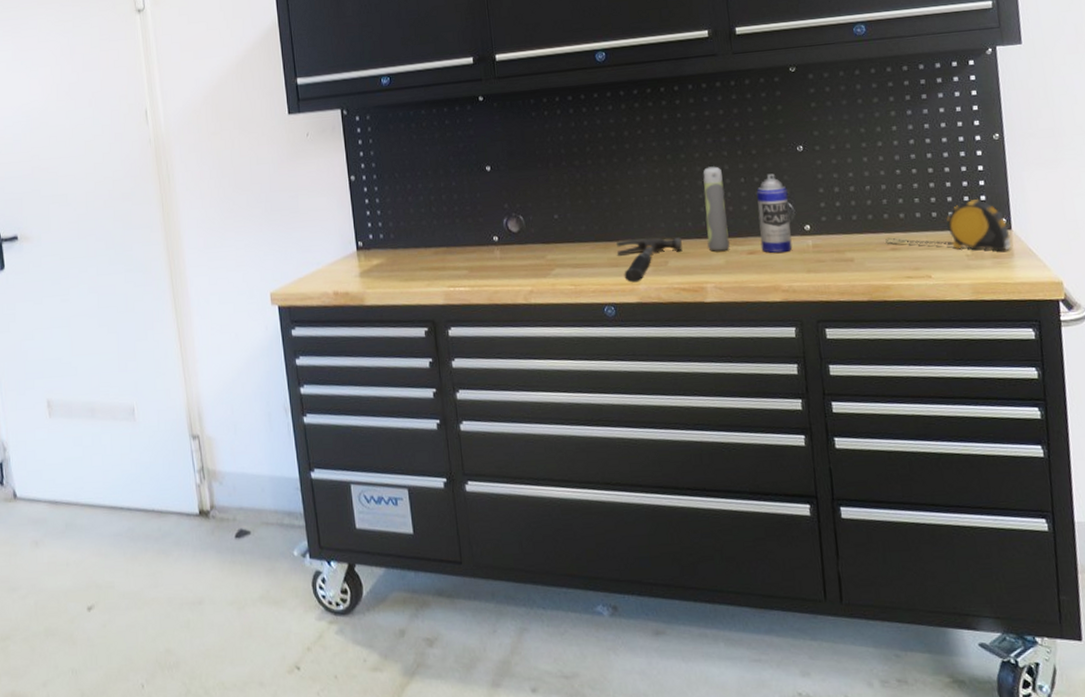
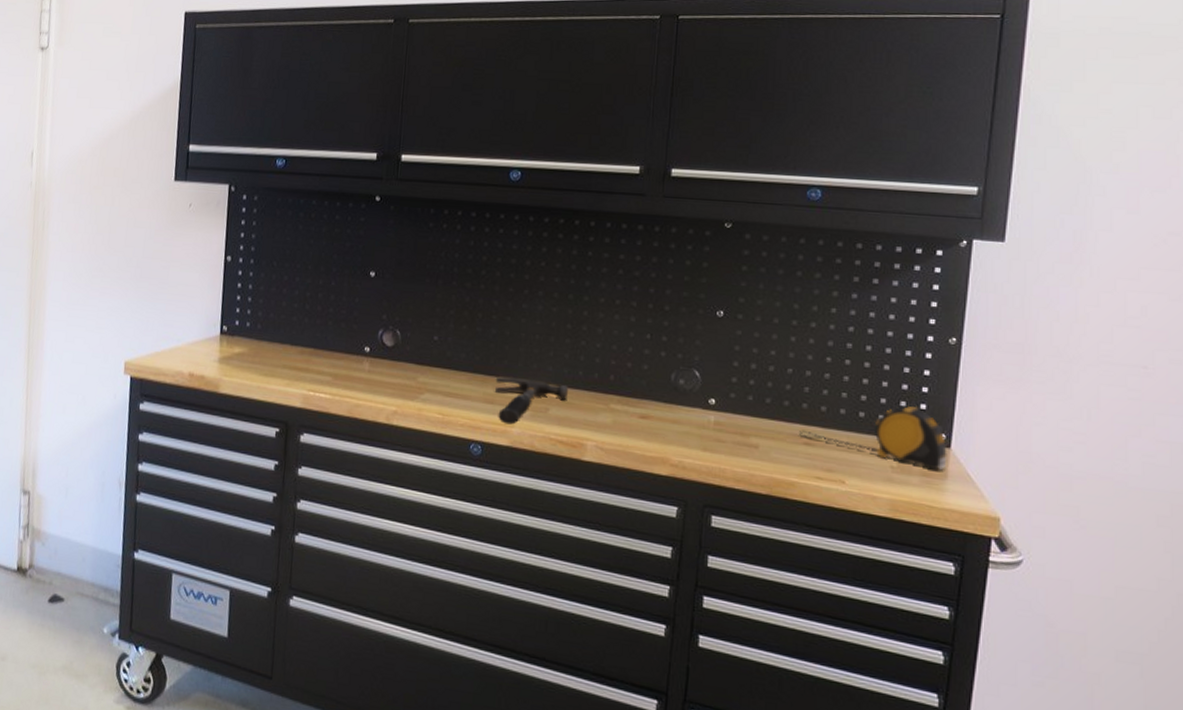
spray bottle: present [703,166,730,251] -> none [596,315,627,409]
spray can: present [756,173,793,254] -> none [655,335,697,424]

